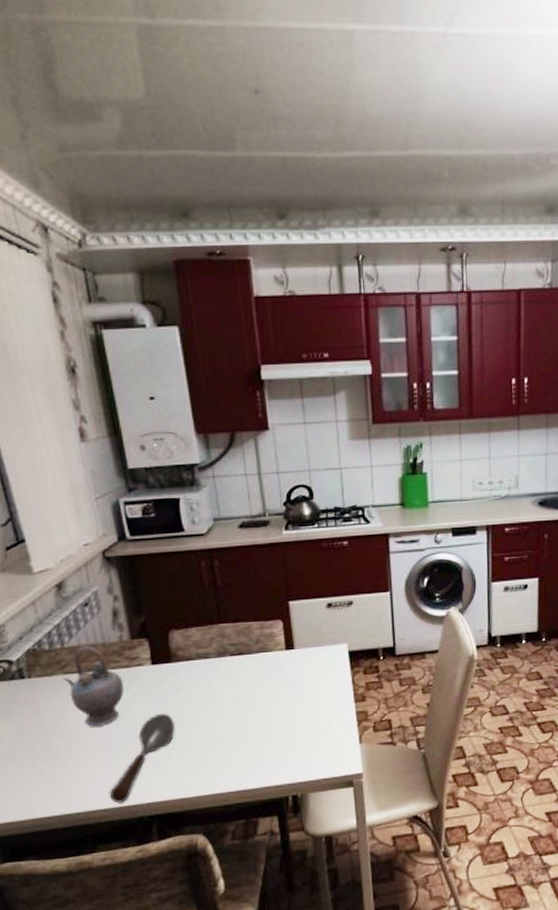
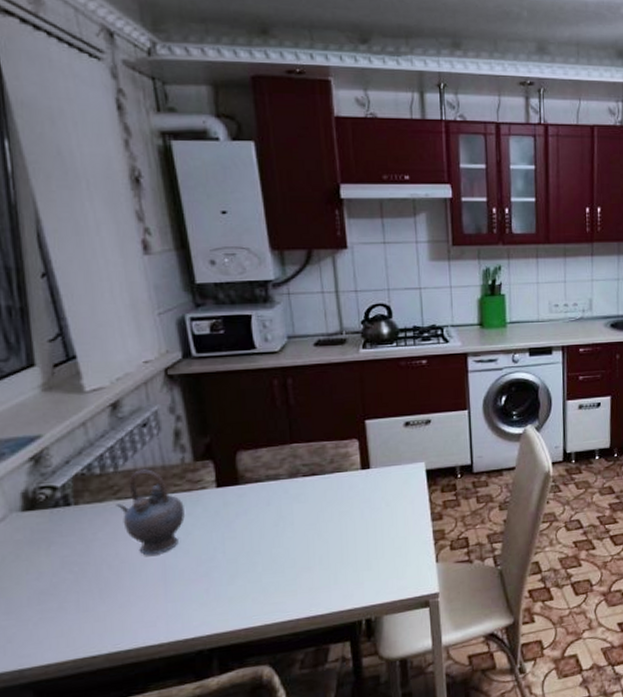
spoon: present [109,713,176,804] -> none [165,538,242,637]

